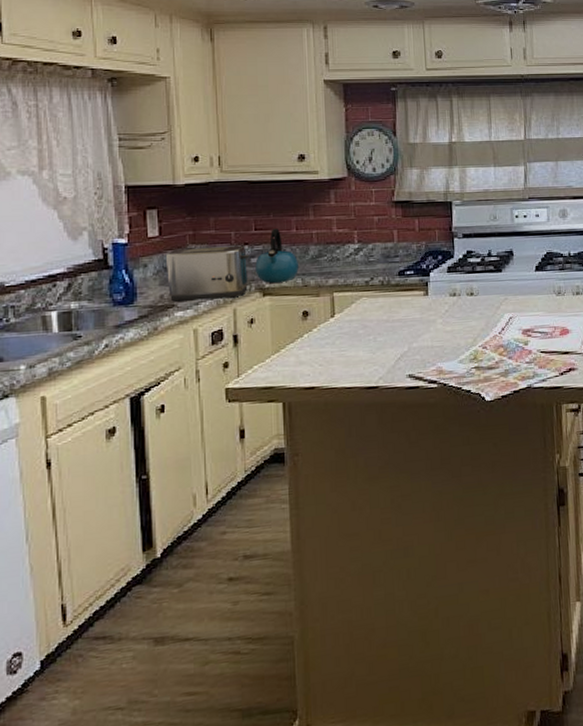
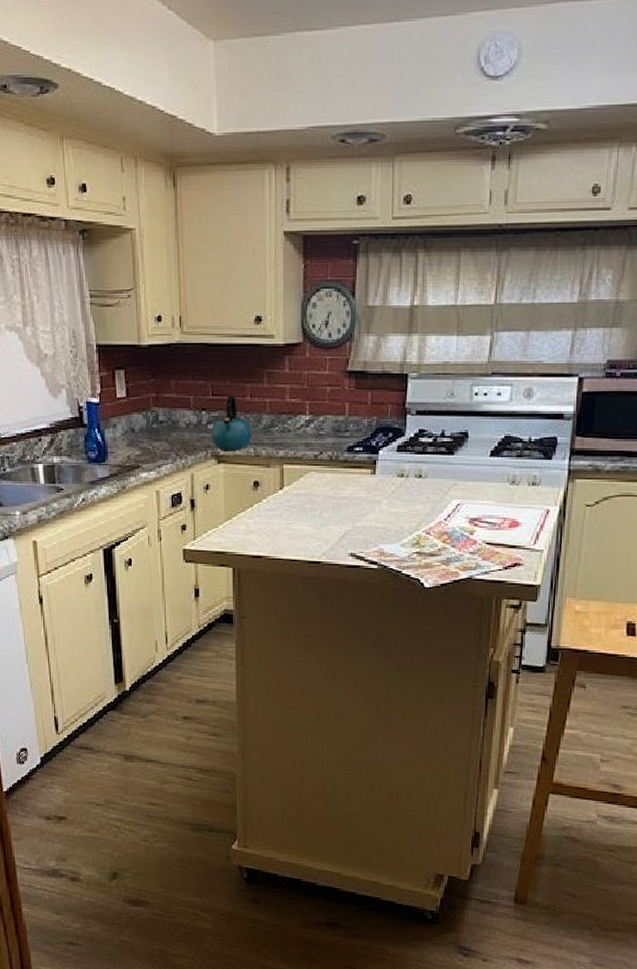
toaster: present [166,245,251,302] -> none [133,411,208,463]

